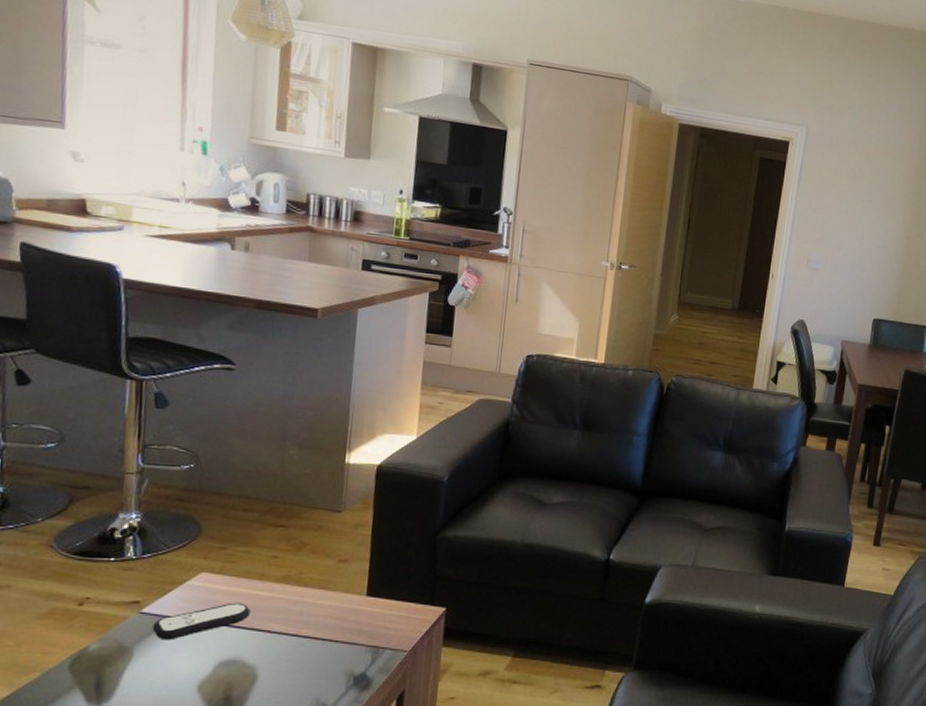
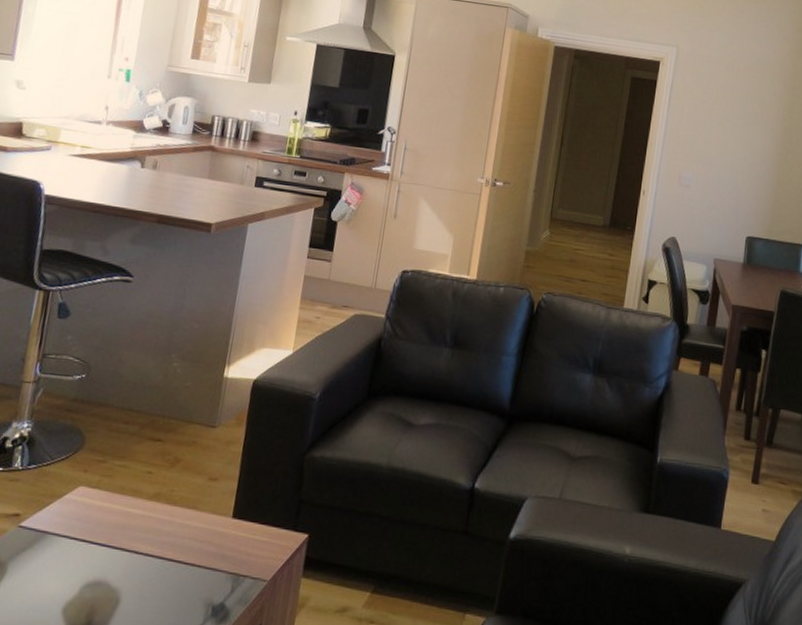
remote control: present [152,602,251,641] -> none [28,519,121,557]

